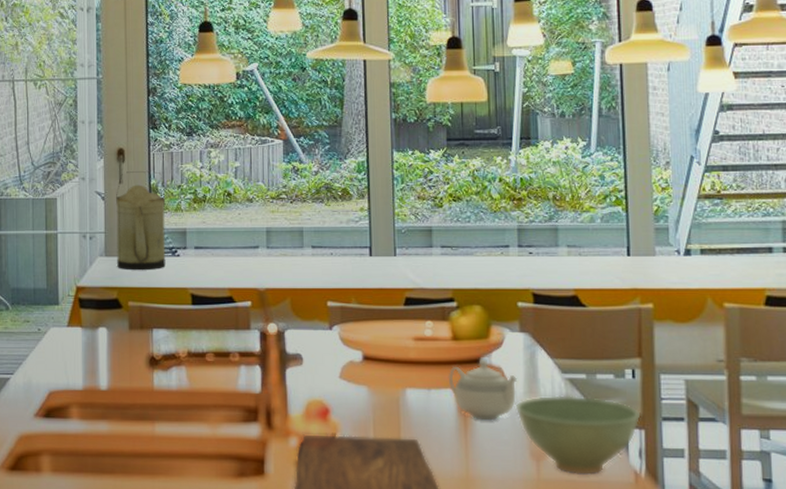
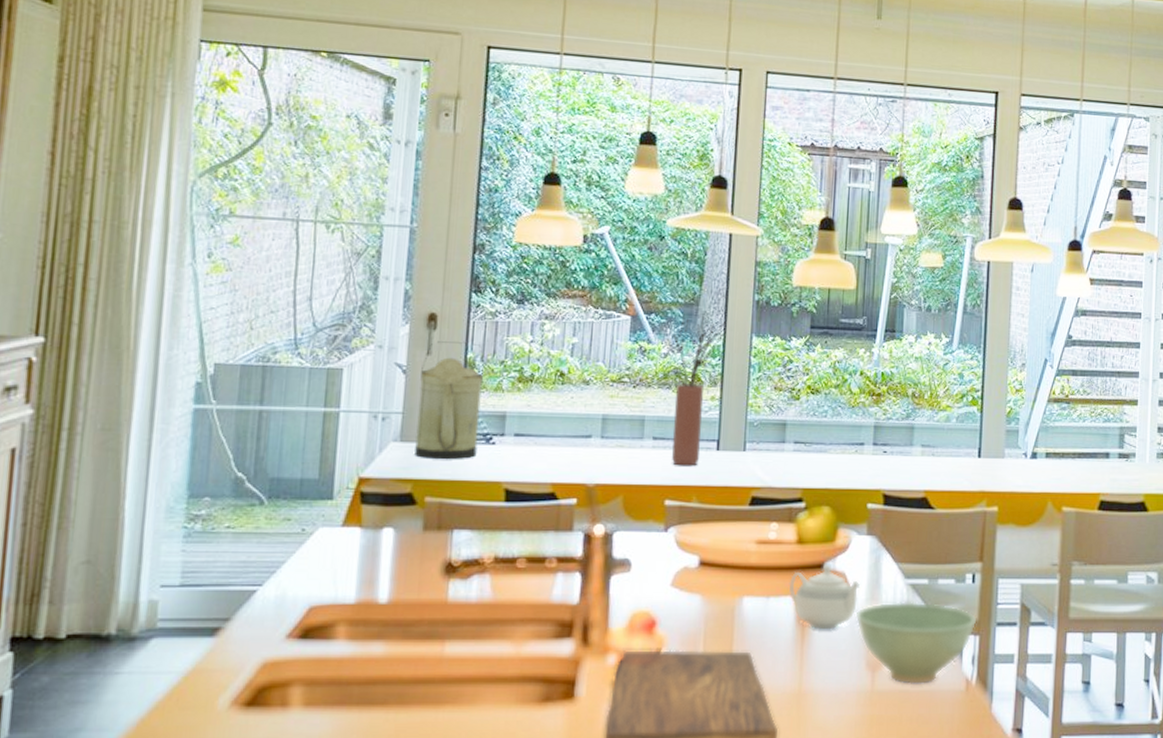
vase: none [321,134,367,271] -> present [671,314,725,466]

